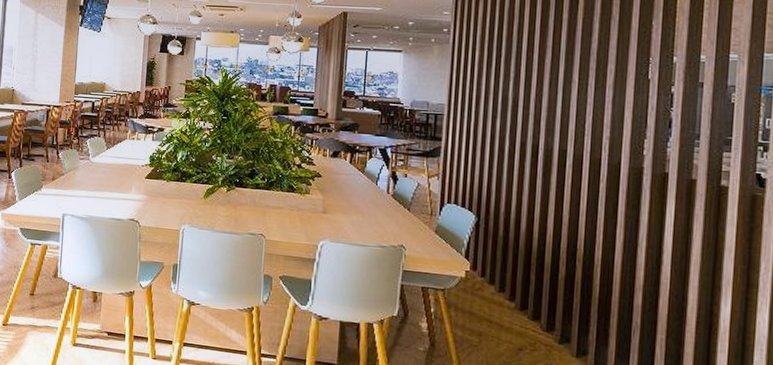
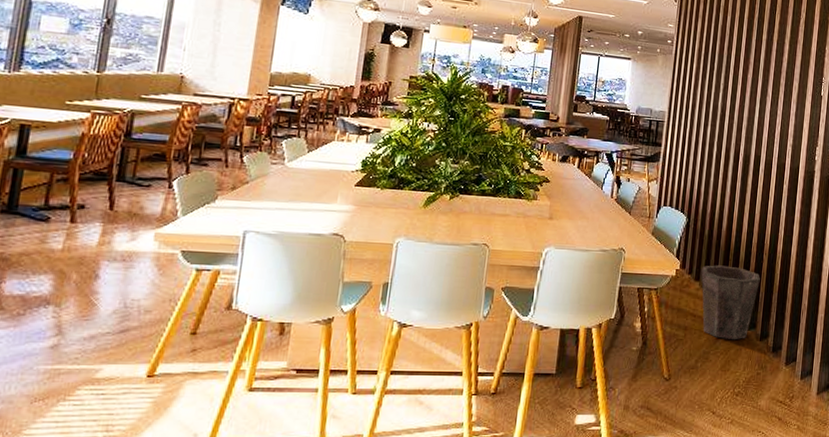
waste bin: none [497,269,573,353] -> present [701,265,760,340]

